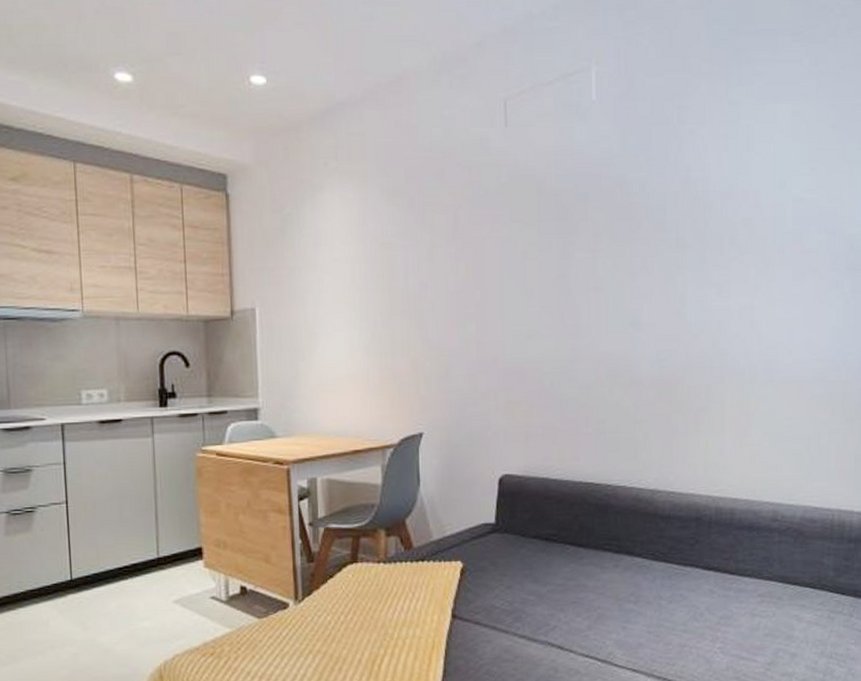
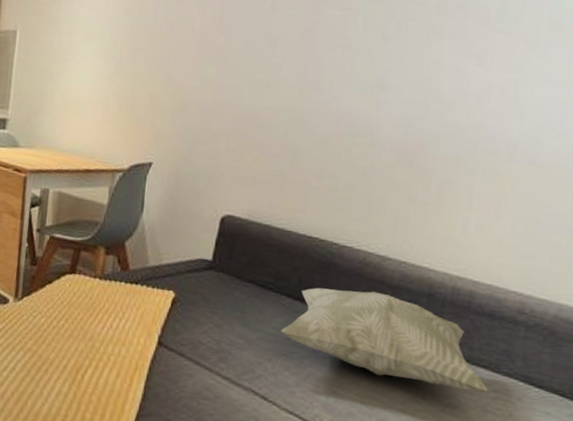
decorative pillow: none [569,525,754,604] -> present [281,287,488,393]

